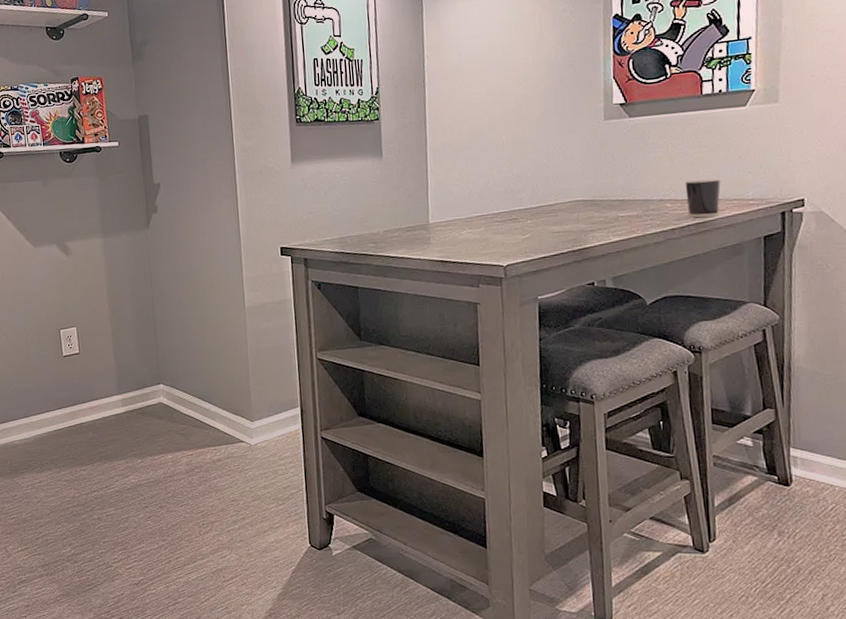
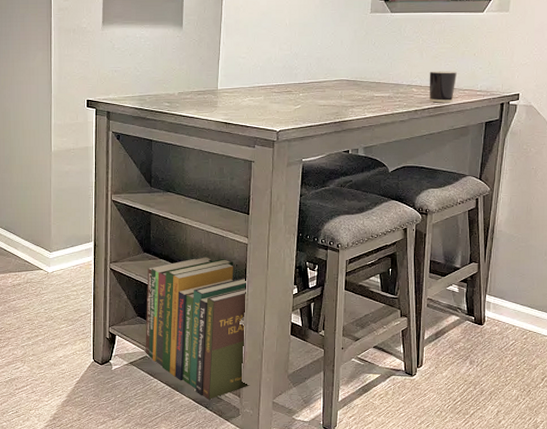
books: none [365,418,500,588] -> present [145,257,251,400]

